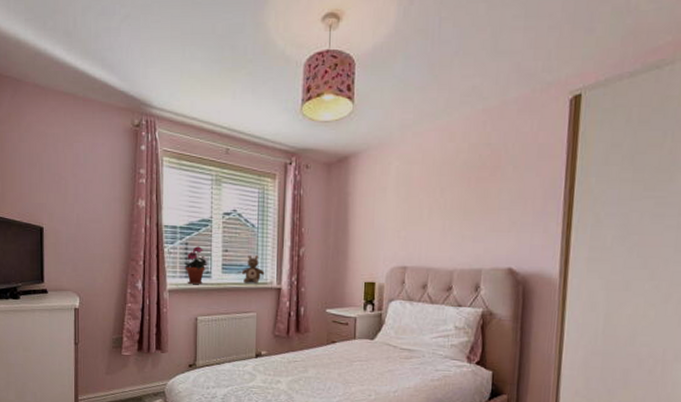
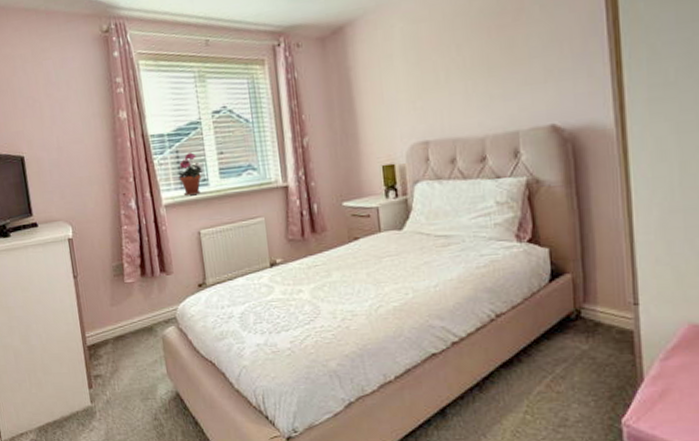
stuffed bear: present [241,255,265,284] -> none [241,153,268,187]

